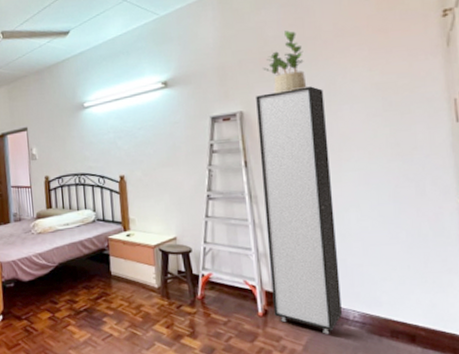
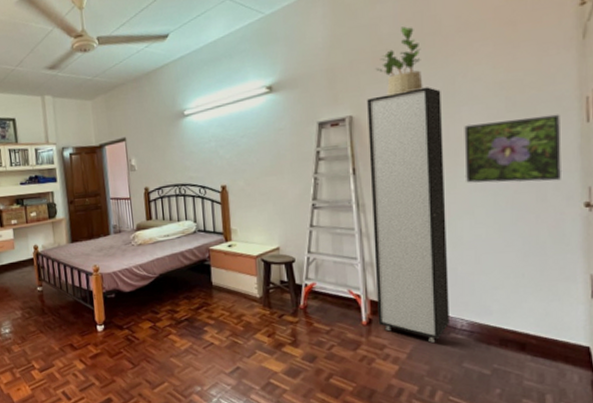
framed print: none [346,114,437,177] -> present [464,114,561,183]

